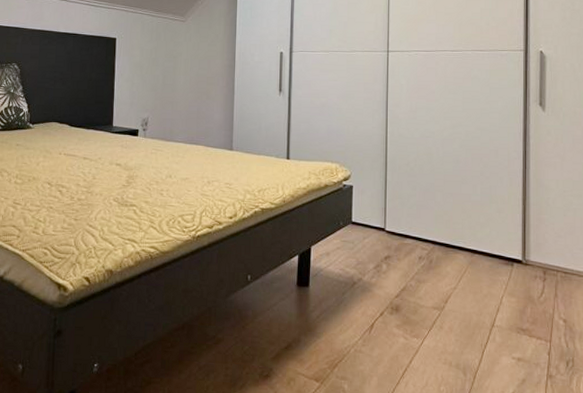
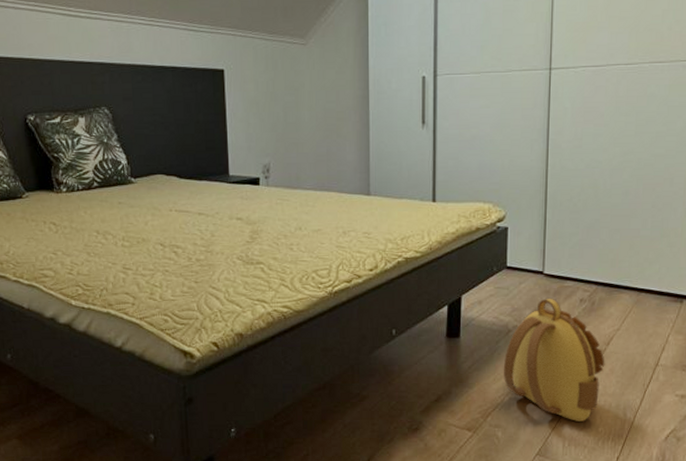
backpack: none [349,253,444,379] -> present [503,298,605,421]

